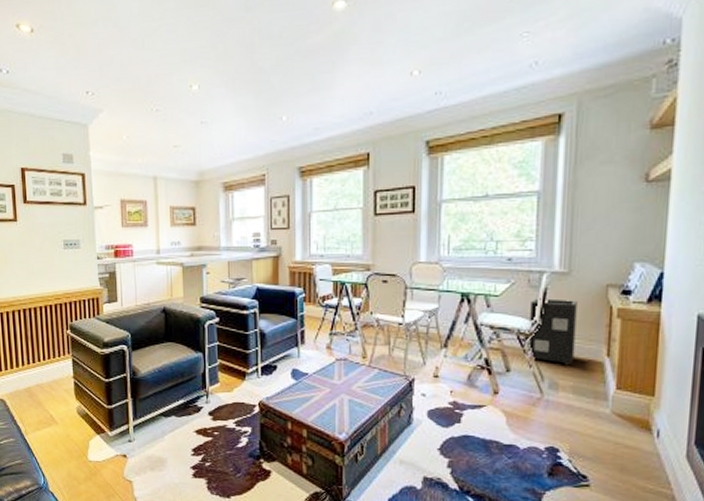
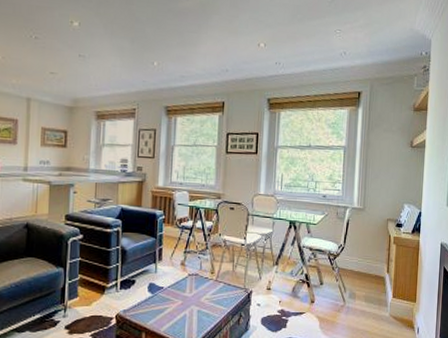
speaker: present [529,298,577,365] -> none [336,227,369,280]

